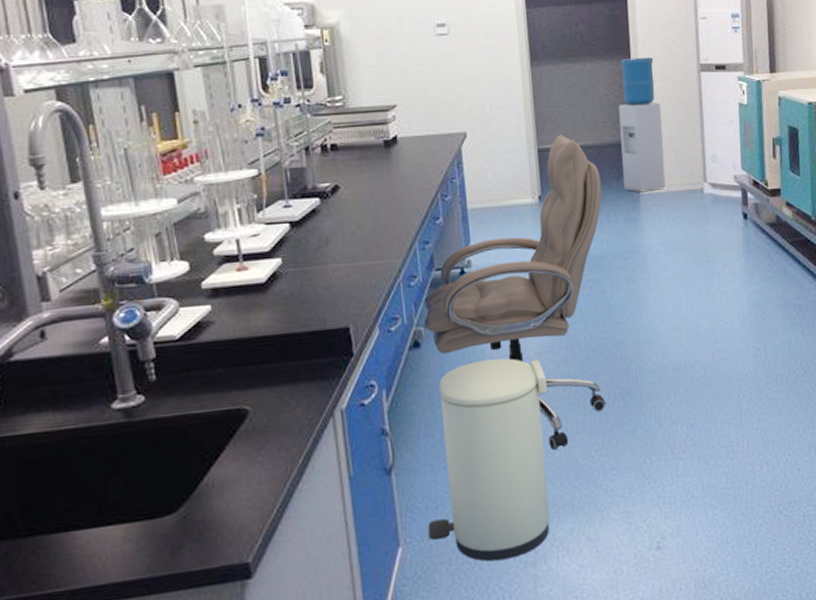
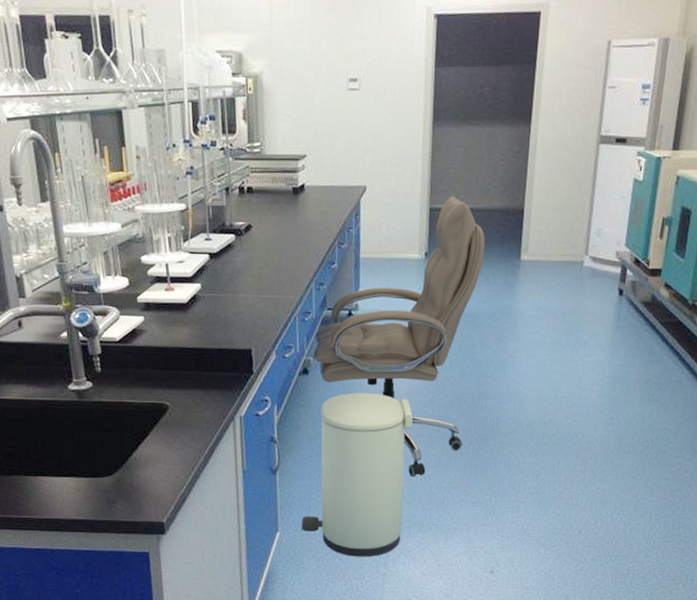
water cooler: present [619,57,666,193] -> none [505,125,554,259]

